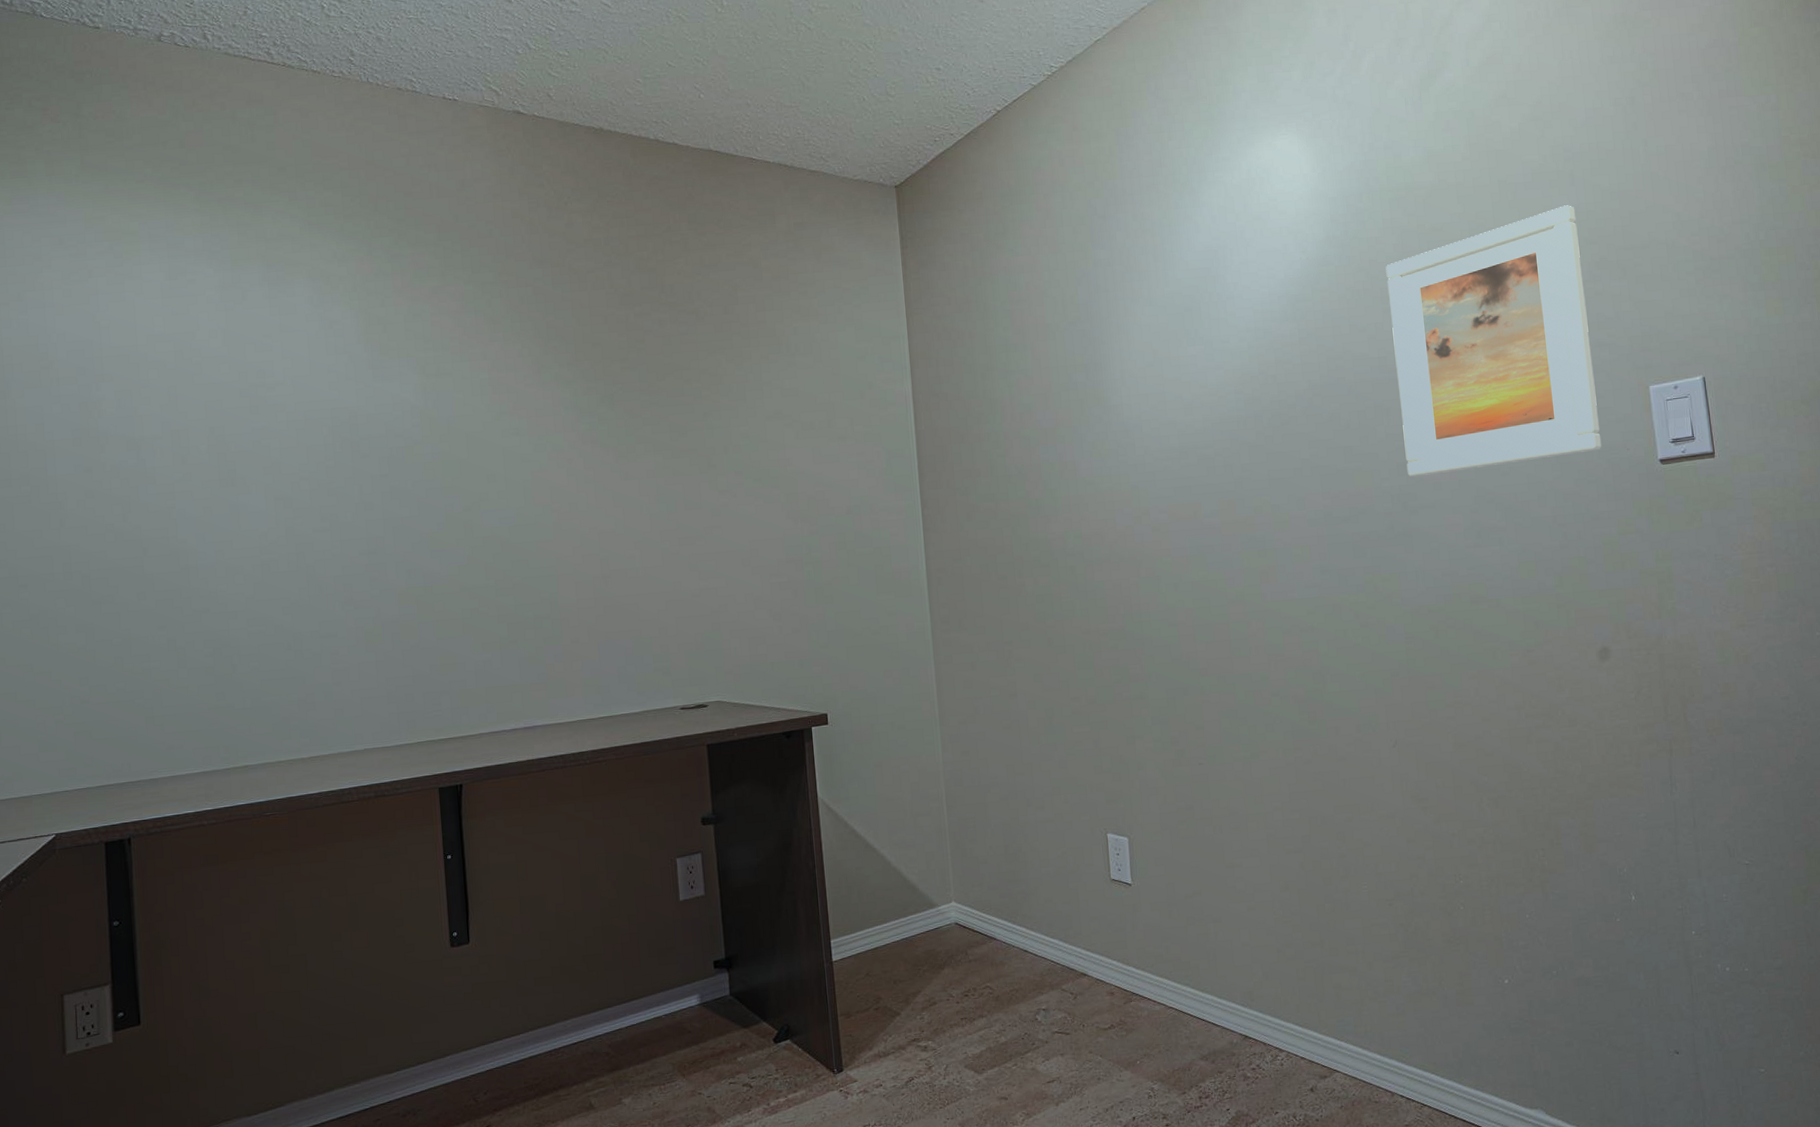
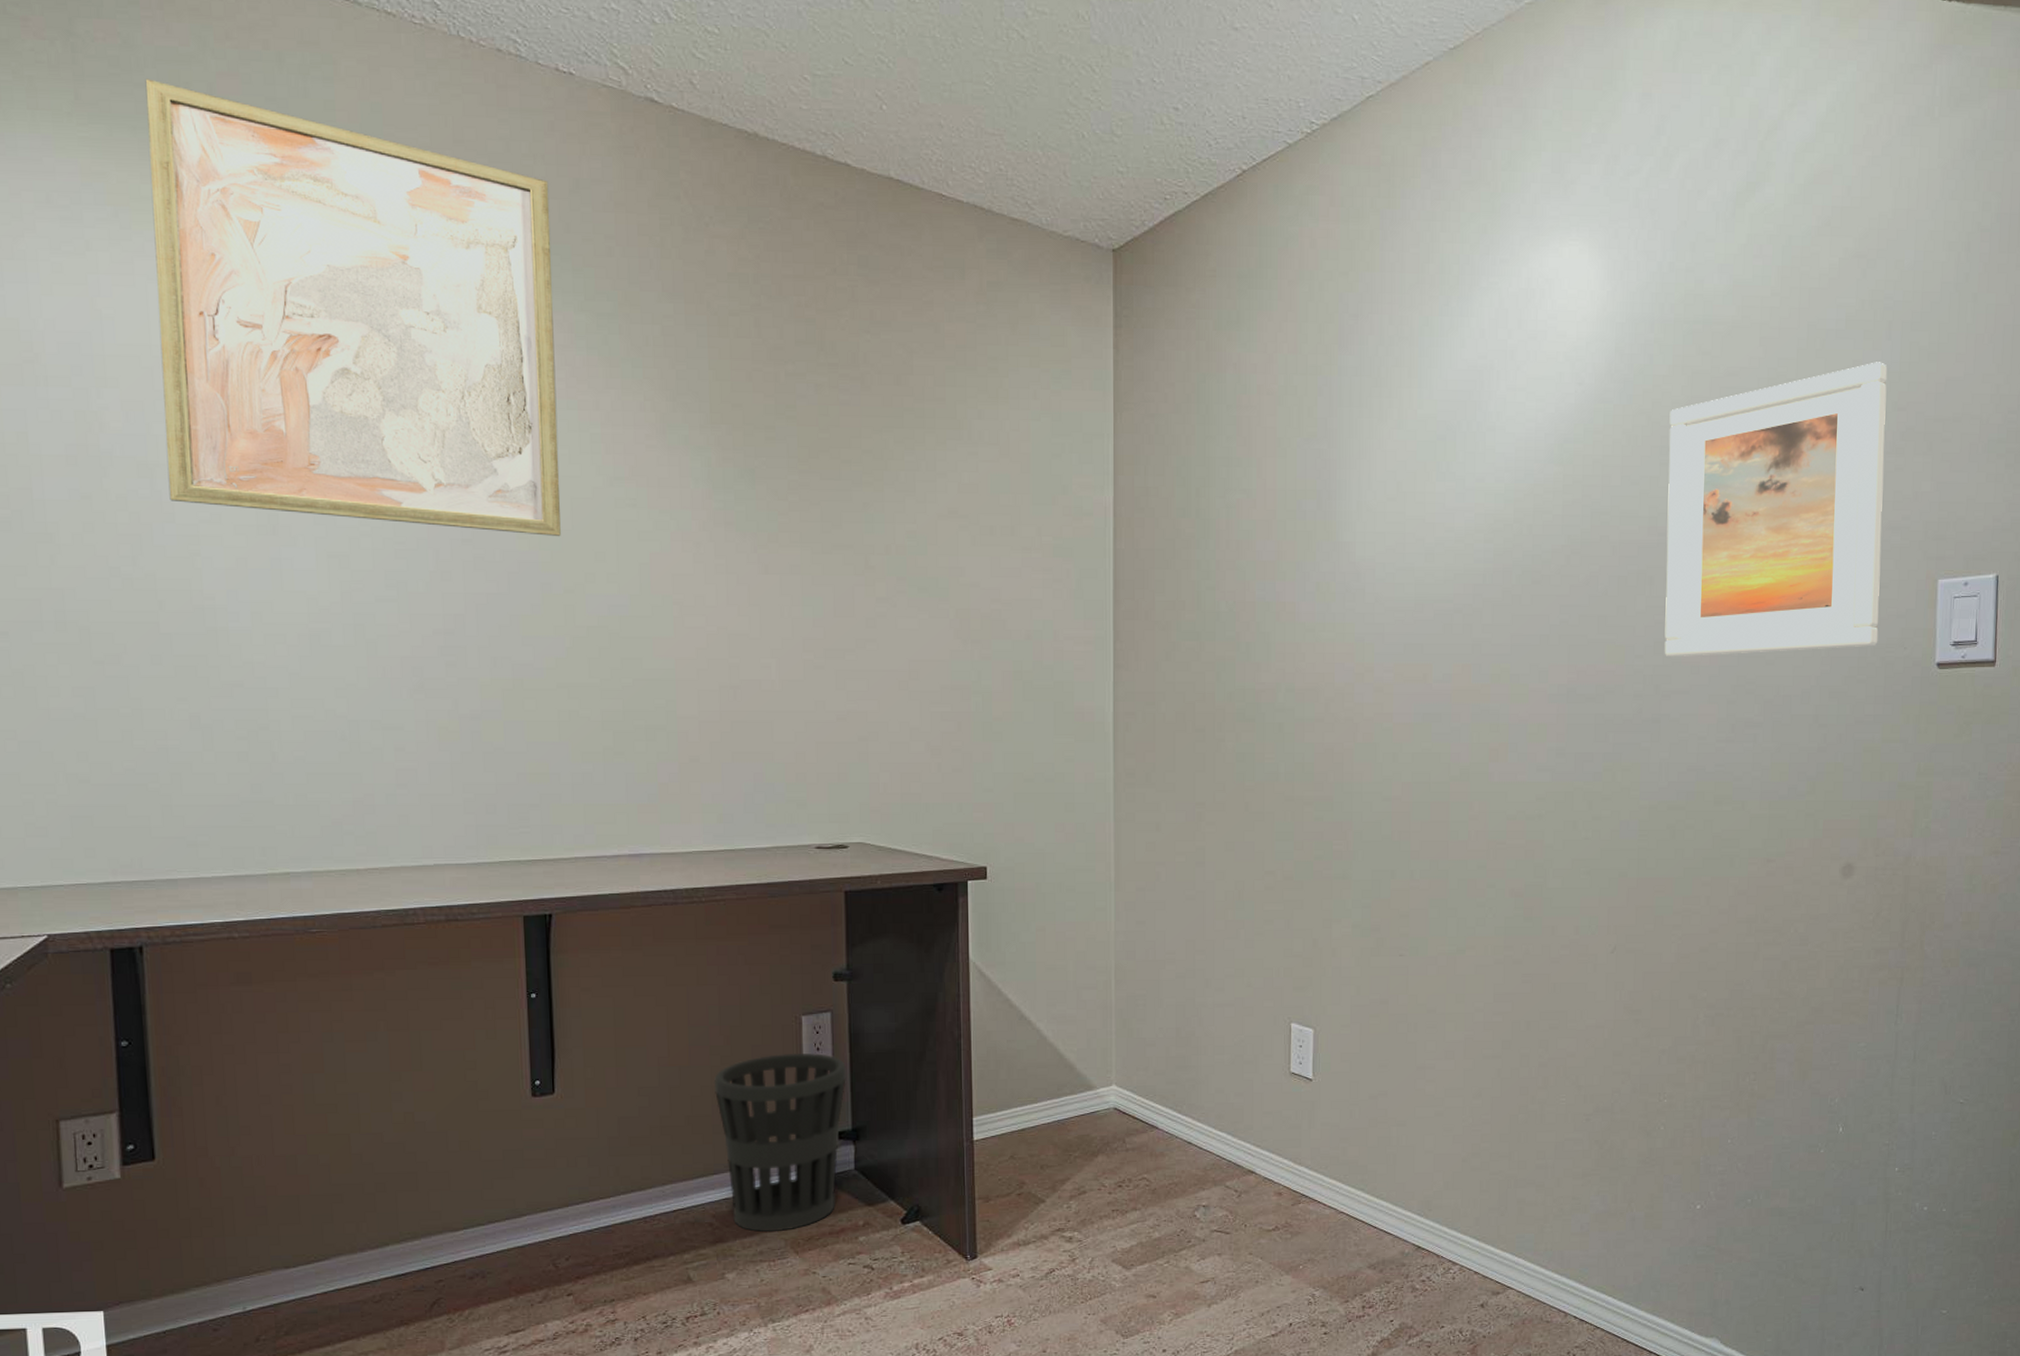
wall art: none [133,142,459,467] -> present [145,78,561,537]
wastebasket: none [604,891,719,1058] -> present [713,1053,847,1232]

